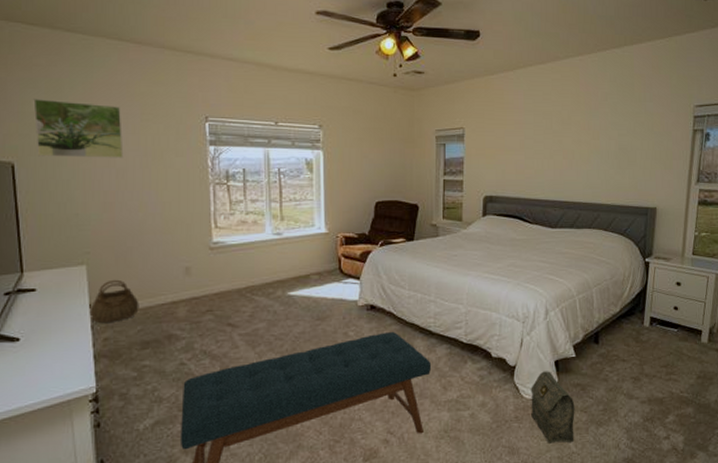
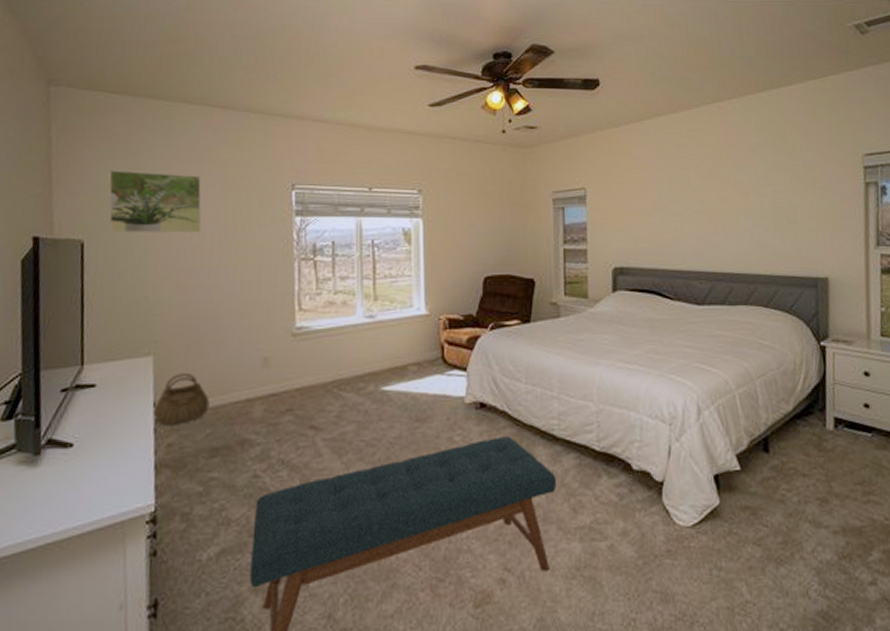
bag: present [531,371,575,444] -> none [685,488,748,588]

